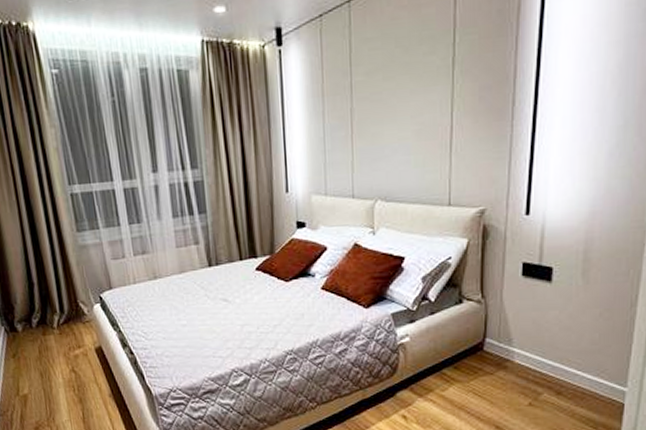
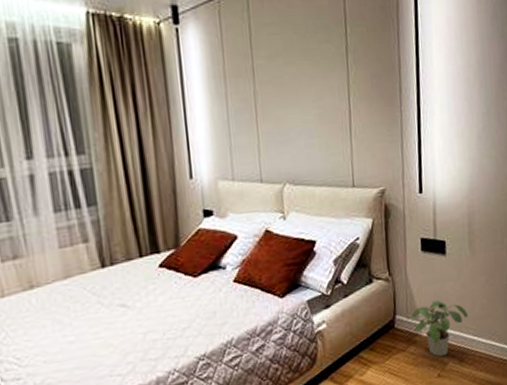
potted plant: none [504,328,573,386] -> present [412,300,469,357]

